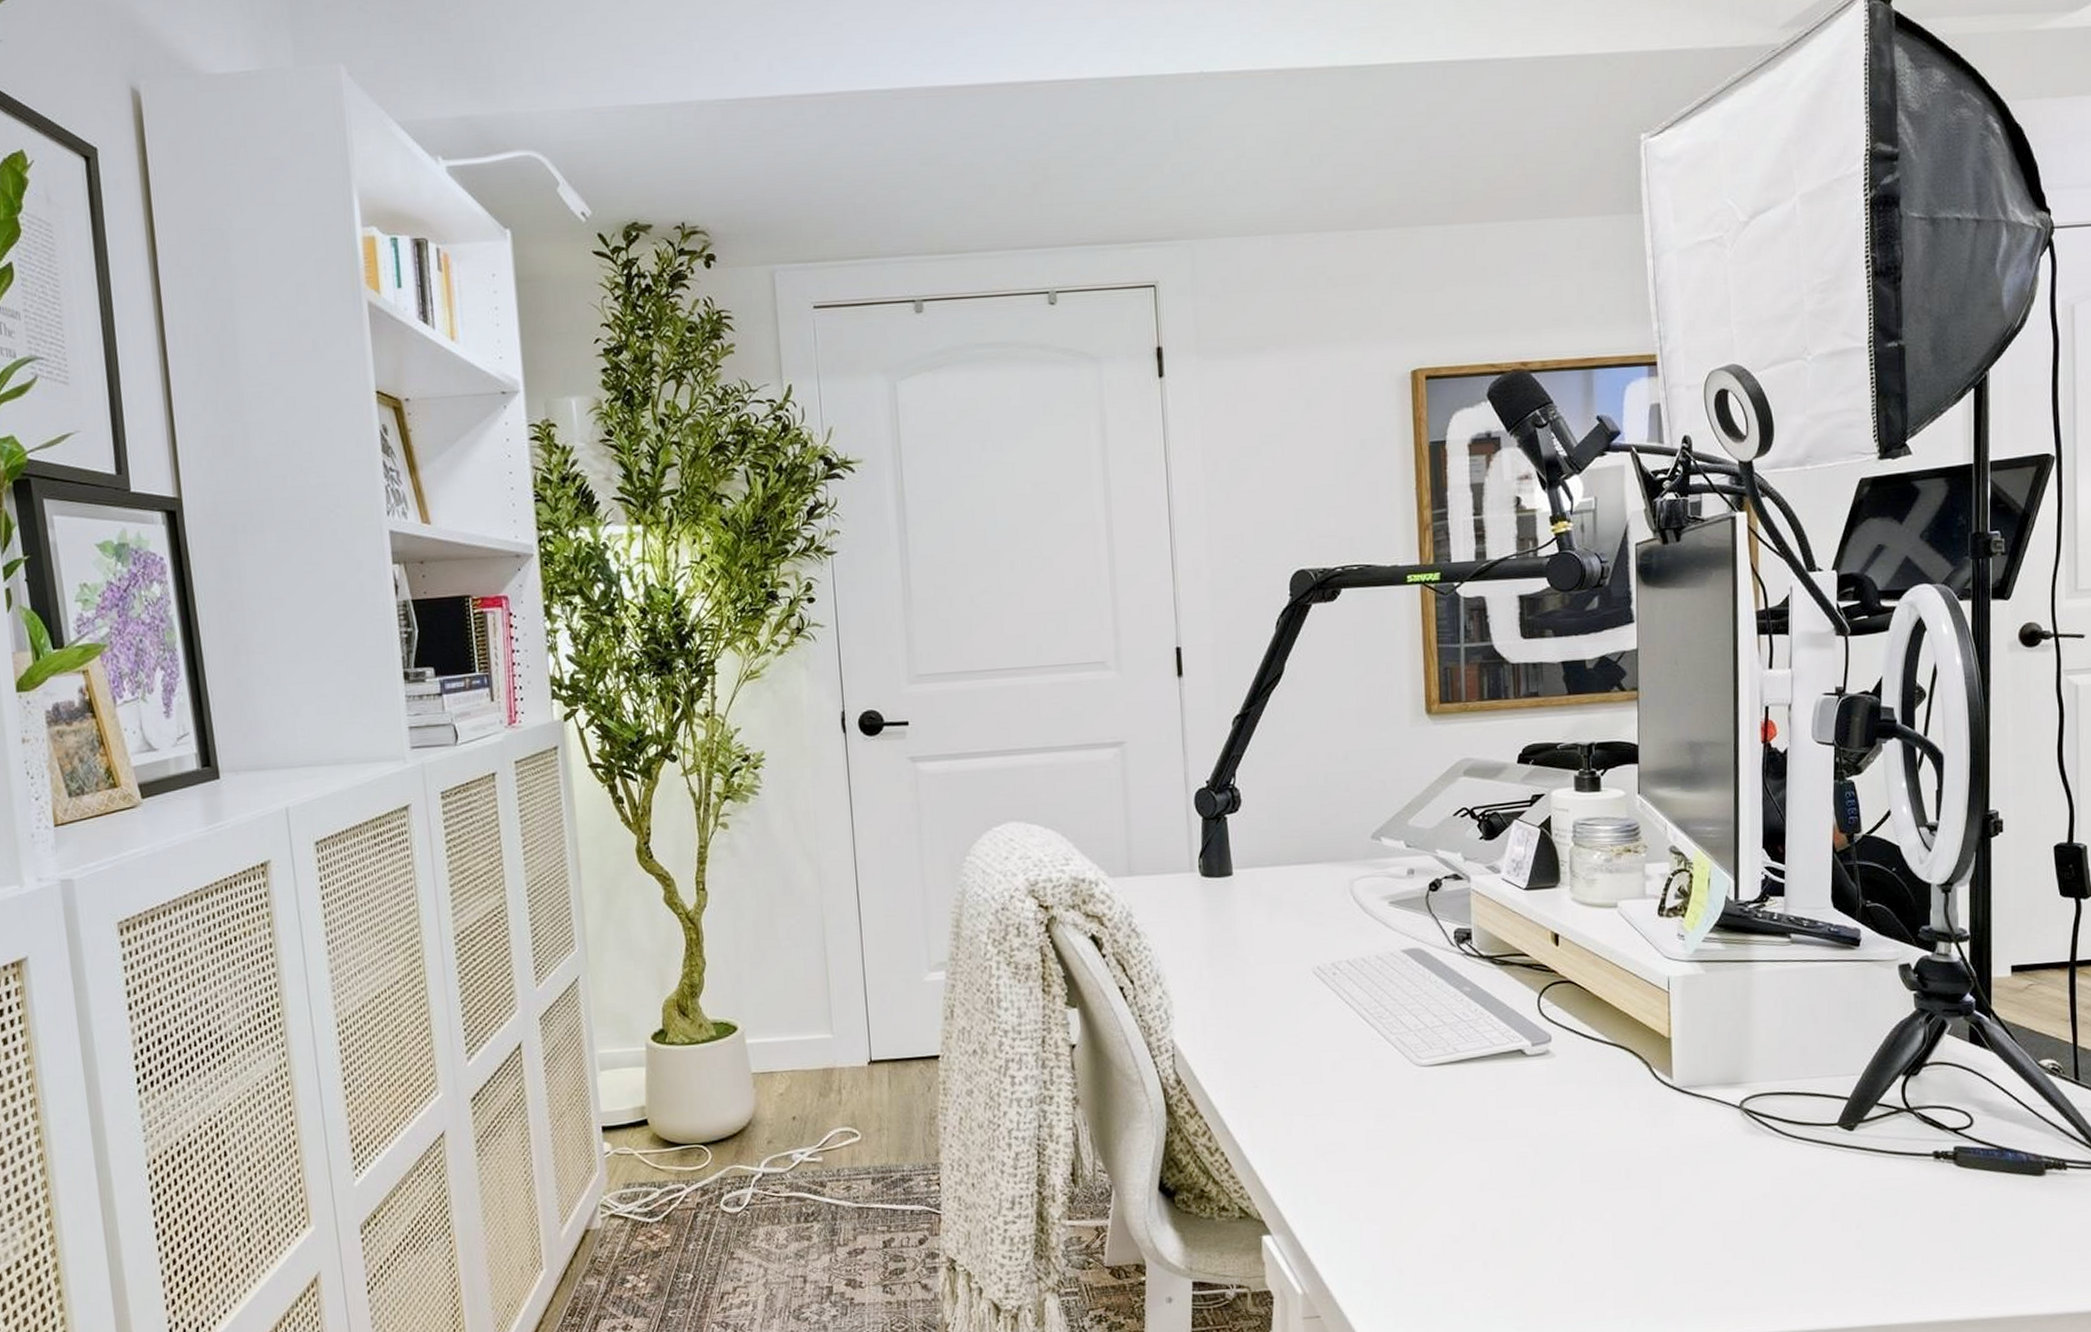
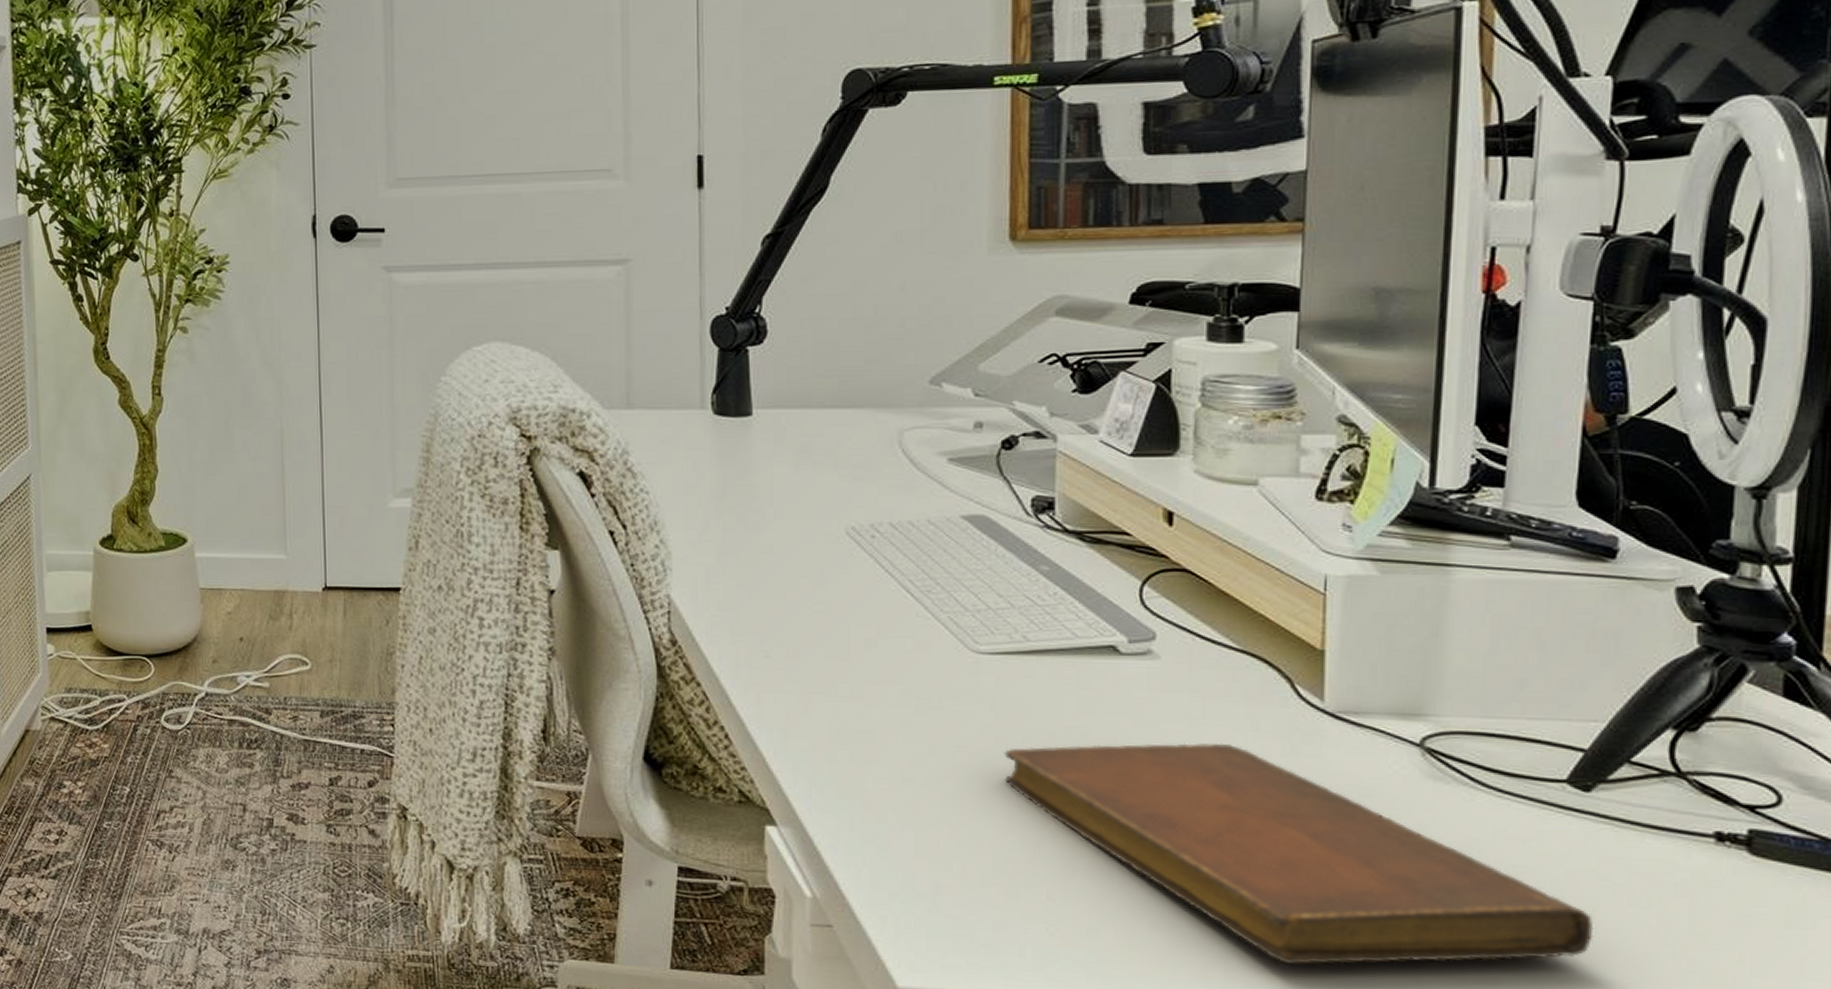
notebook: none [1445,1122,1862,1297] -> present [1004,743,1594,965]

